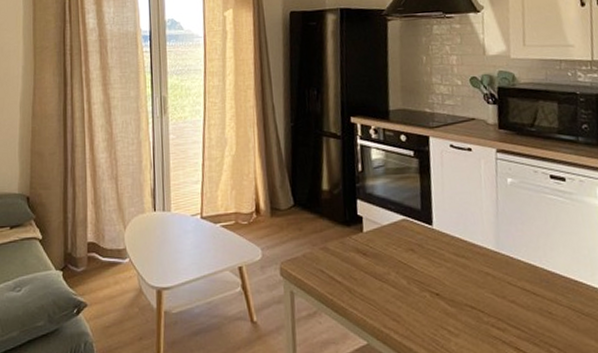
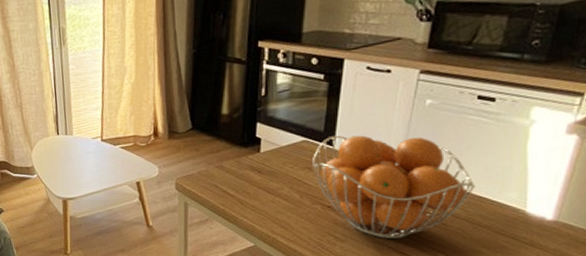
fruit basket: none [414,214,570,331] -> present [313,135,476,238]

